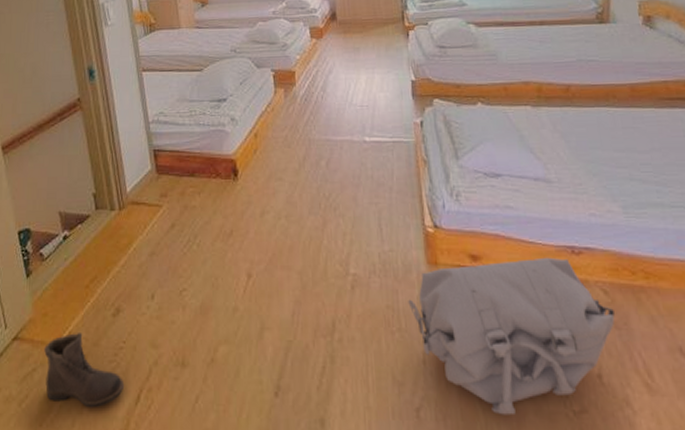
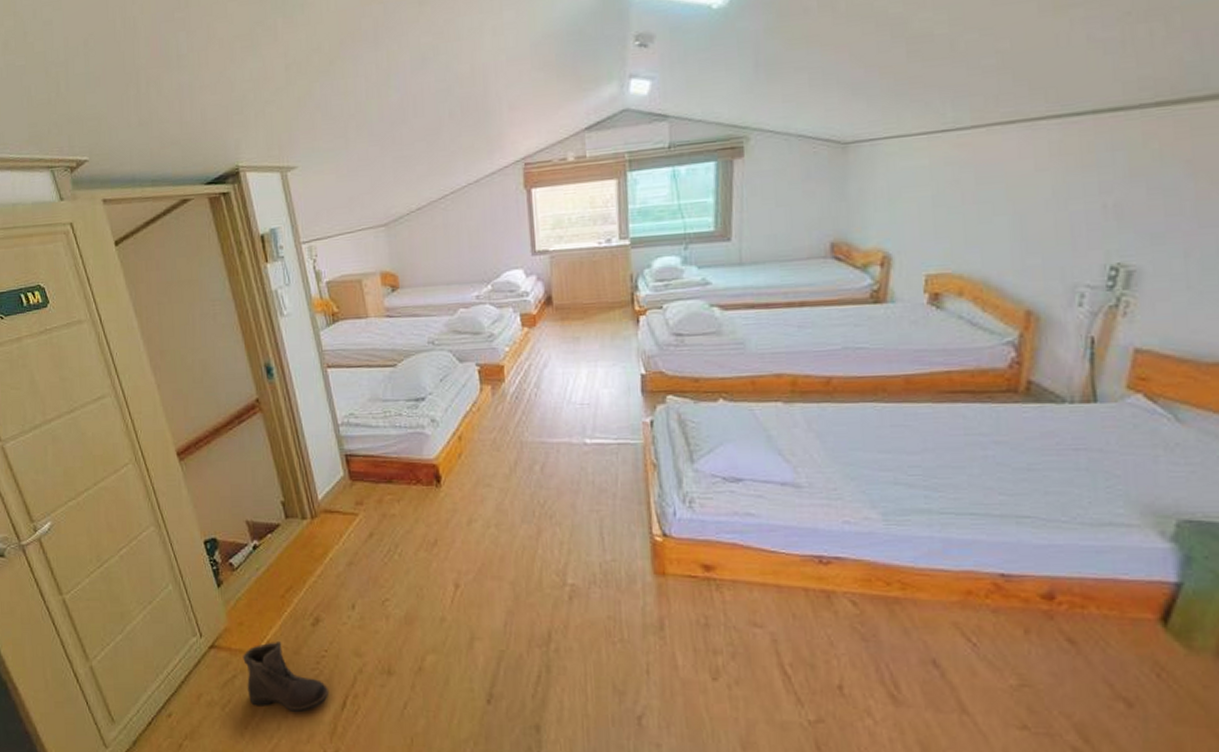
duffel bag: present [408,257,615,416] -> none [631,567,863,724]

